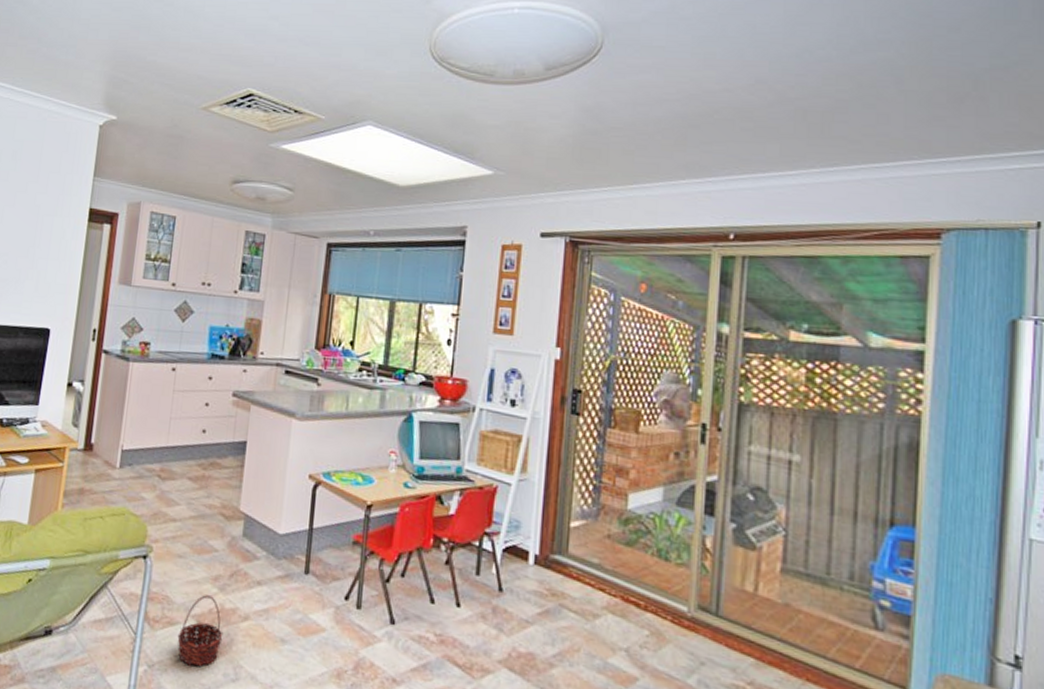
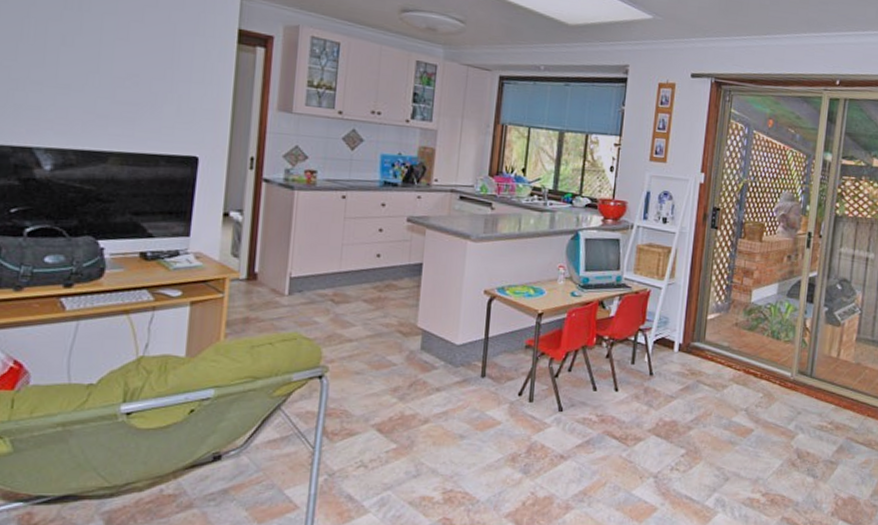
basket: present [177,595,223,667] -> none [357,405,404,469]

